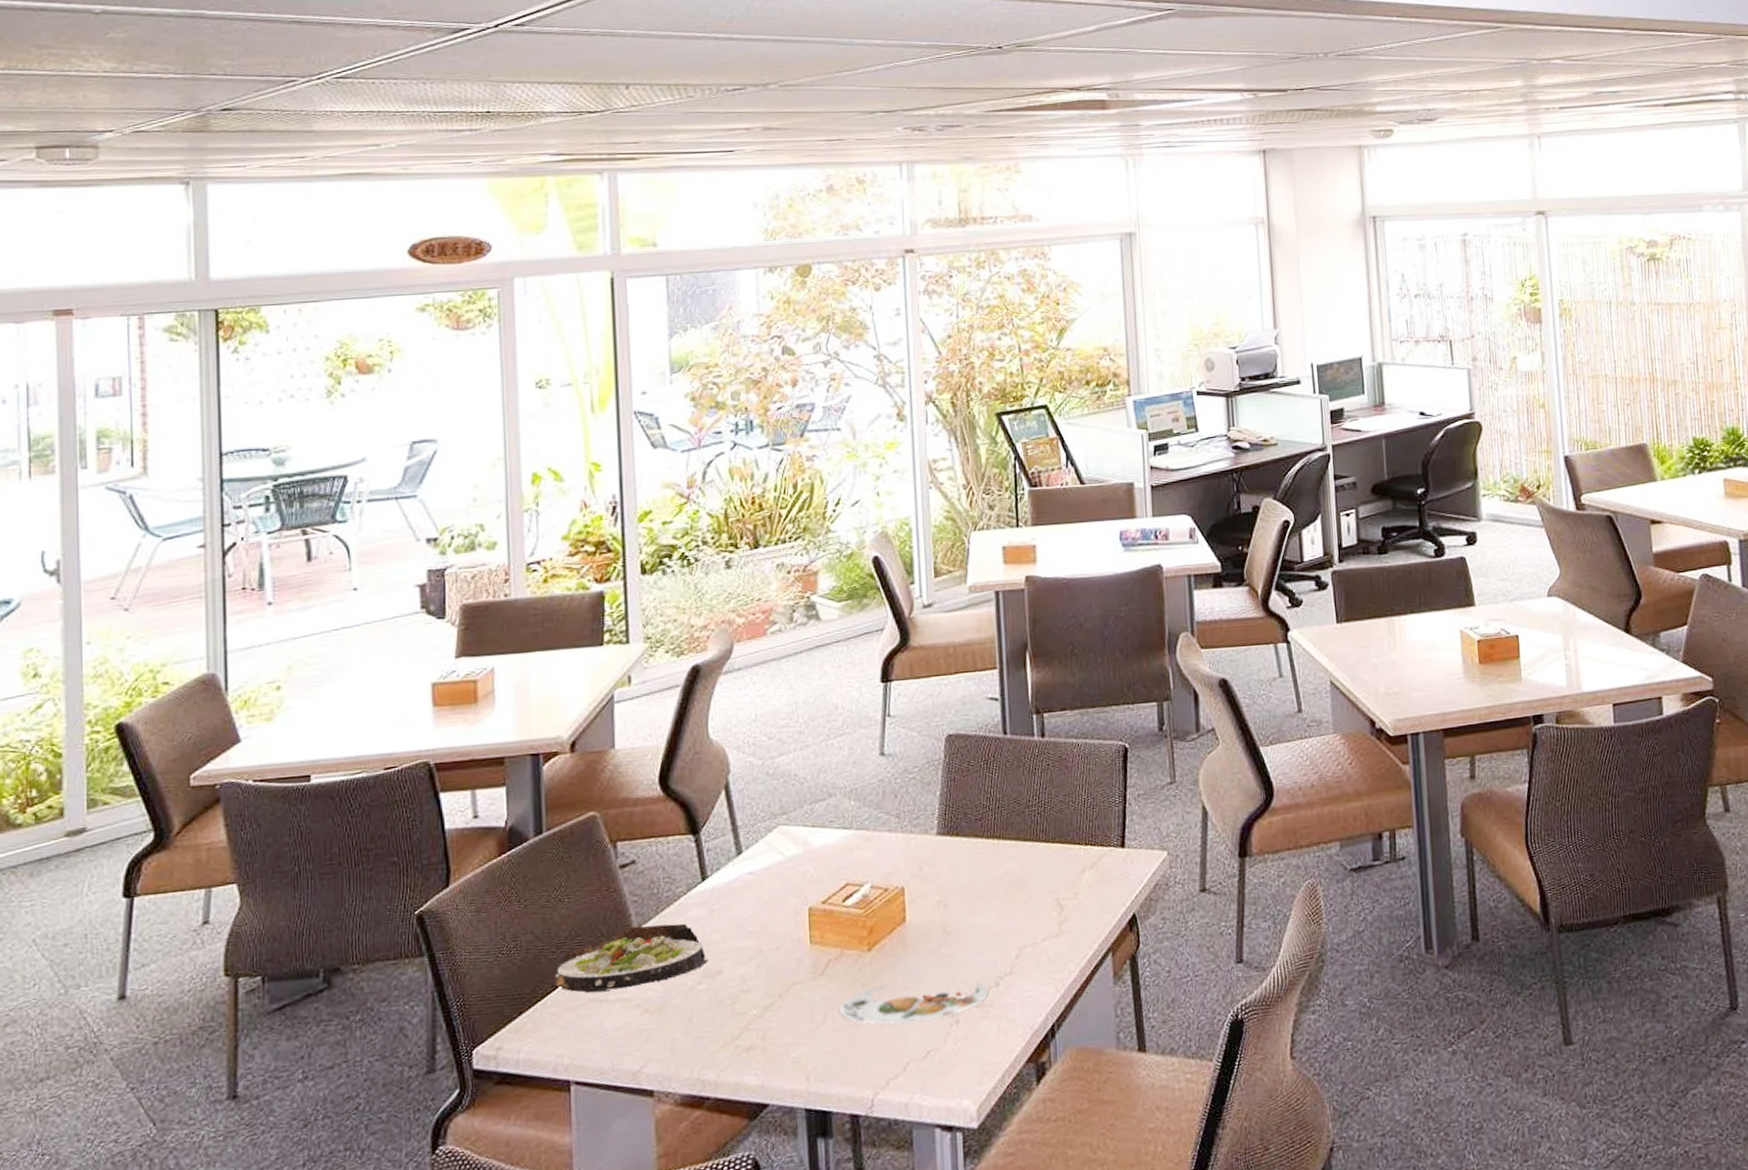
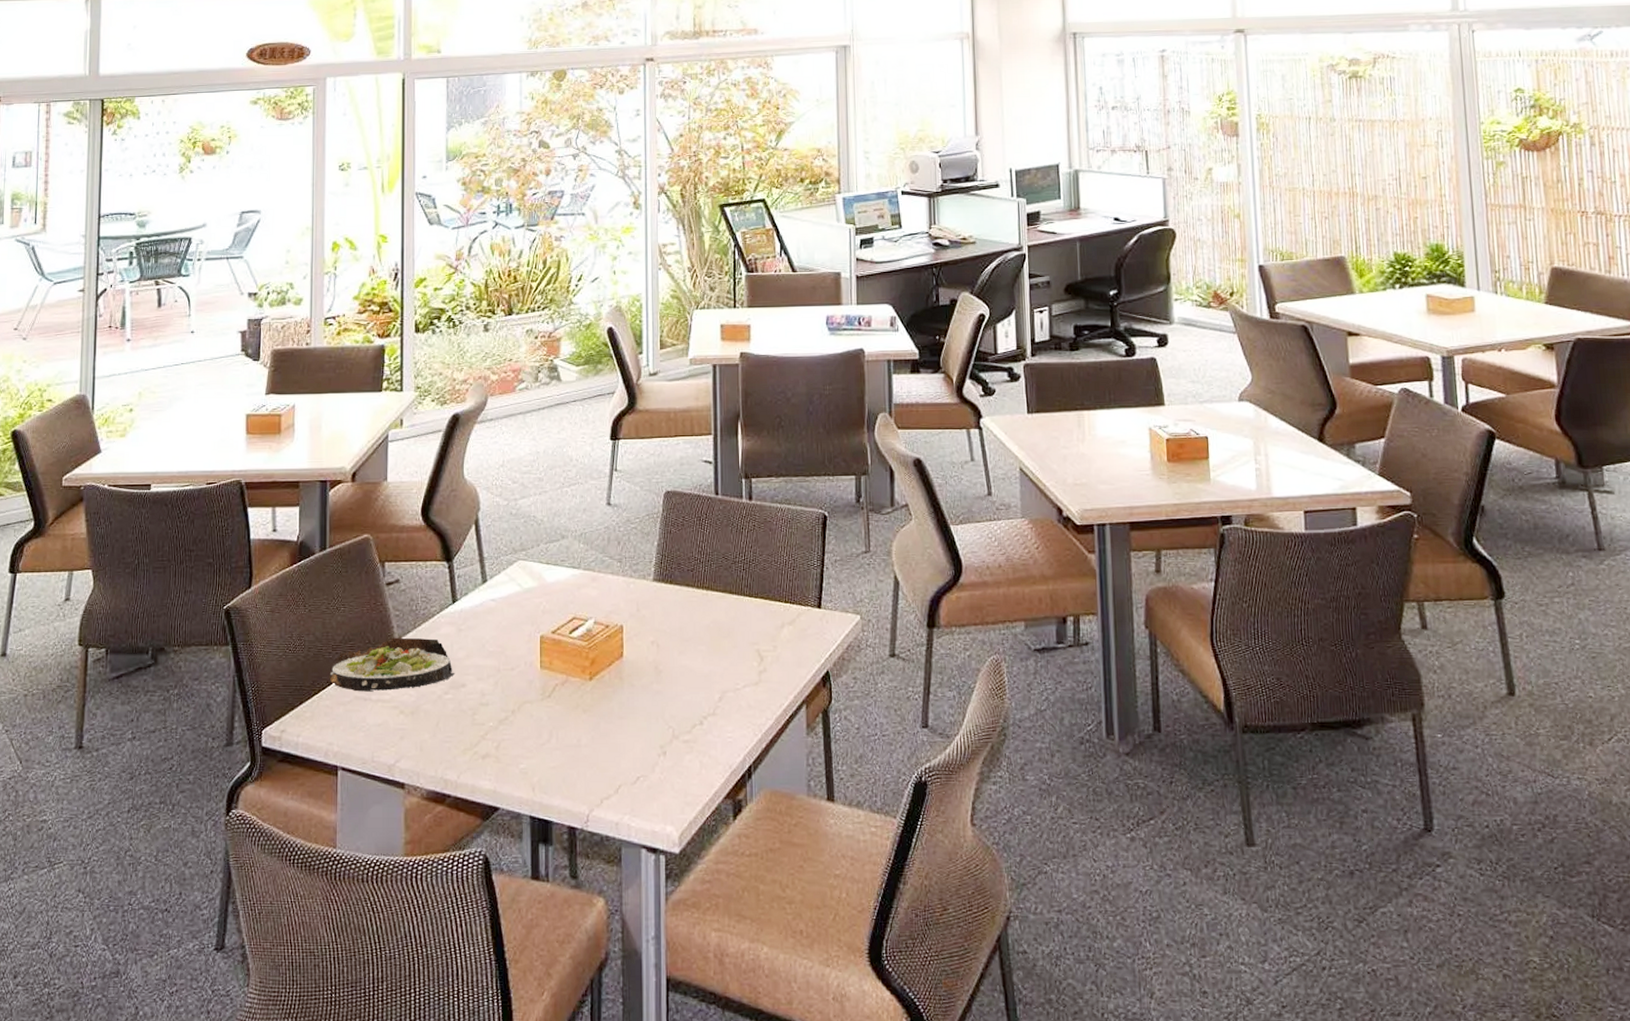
plate: present [838,980,988,1025] -> none [562,712,693,750]

